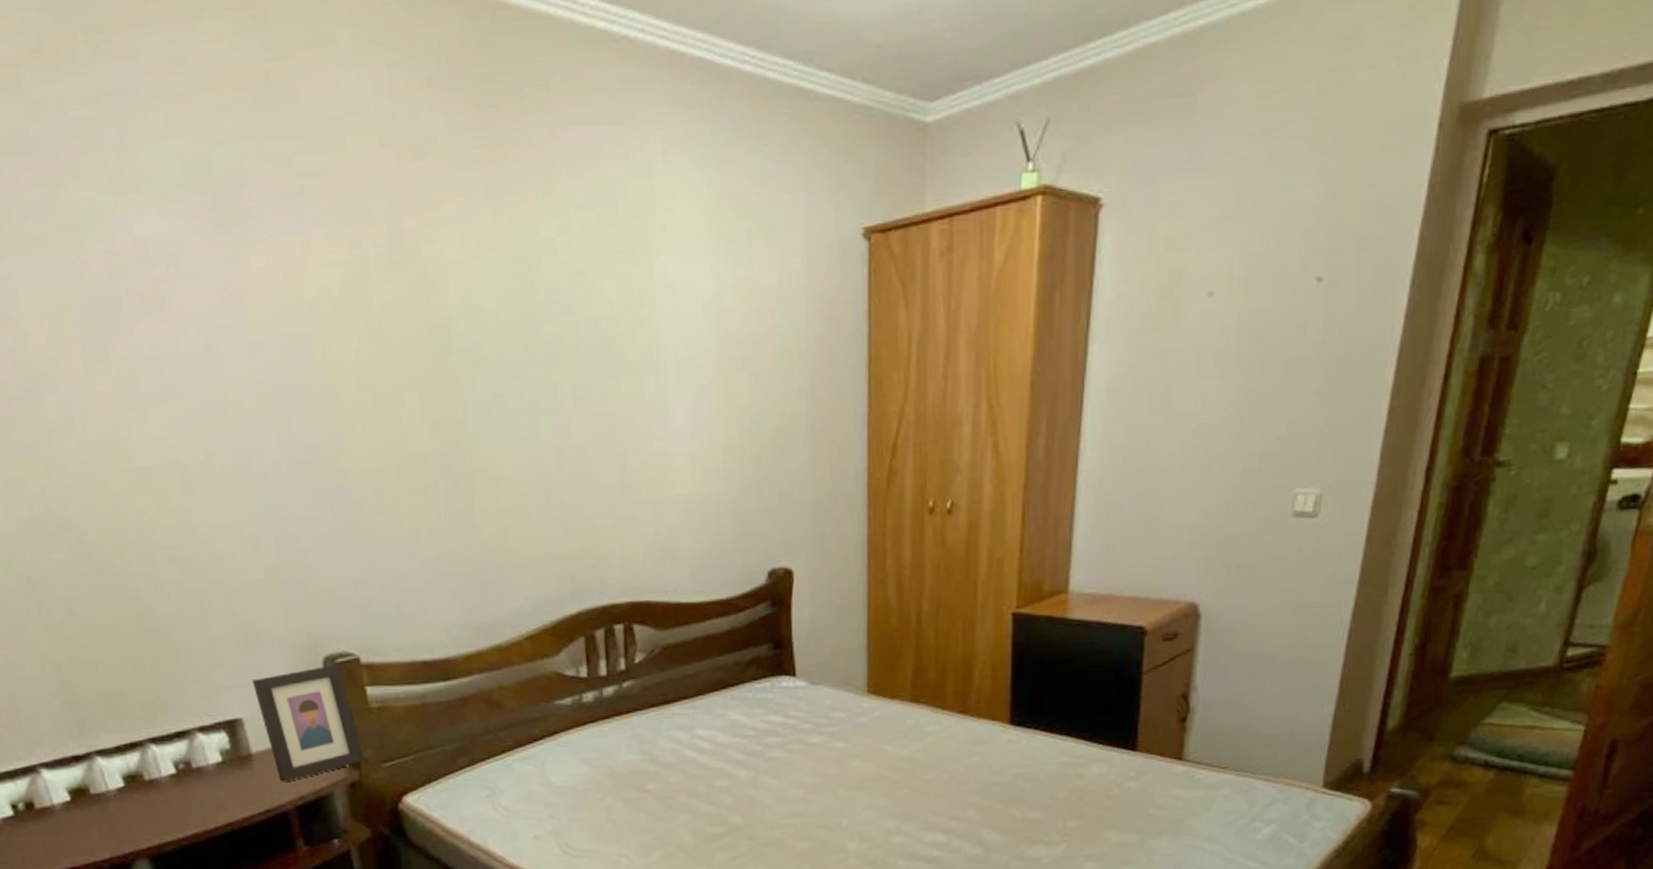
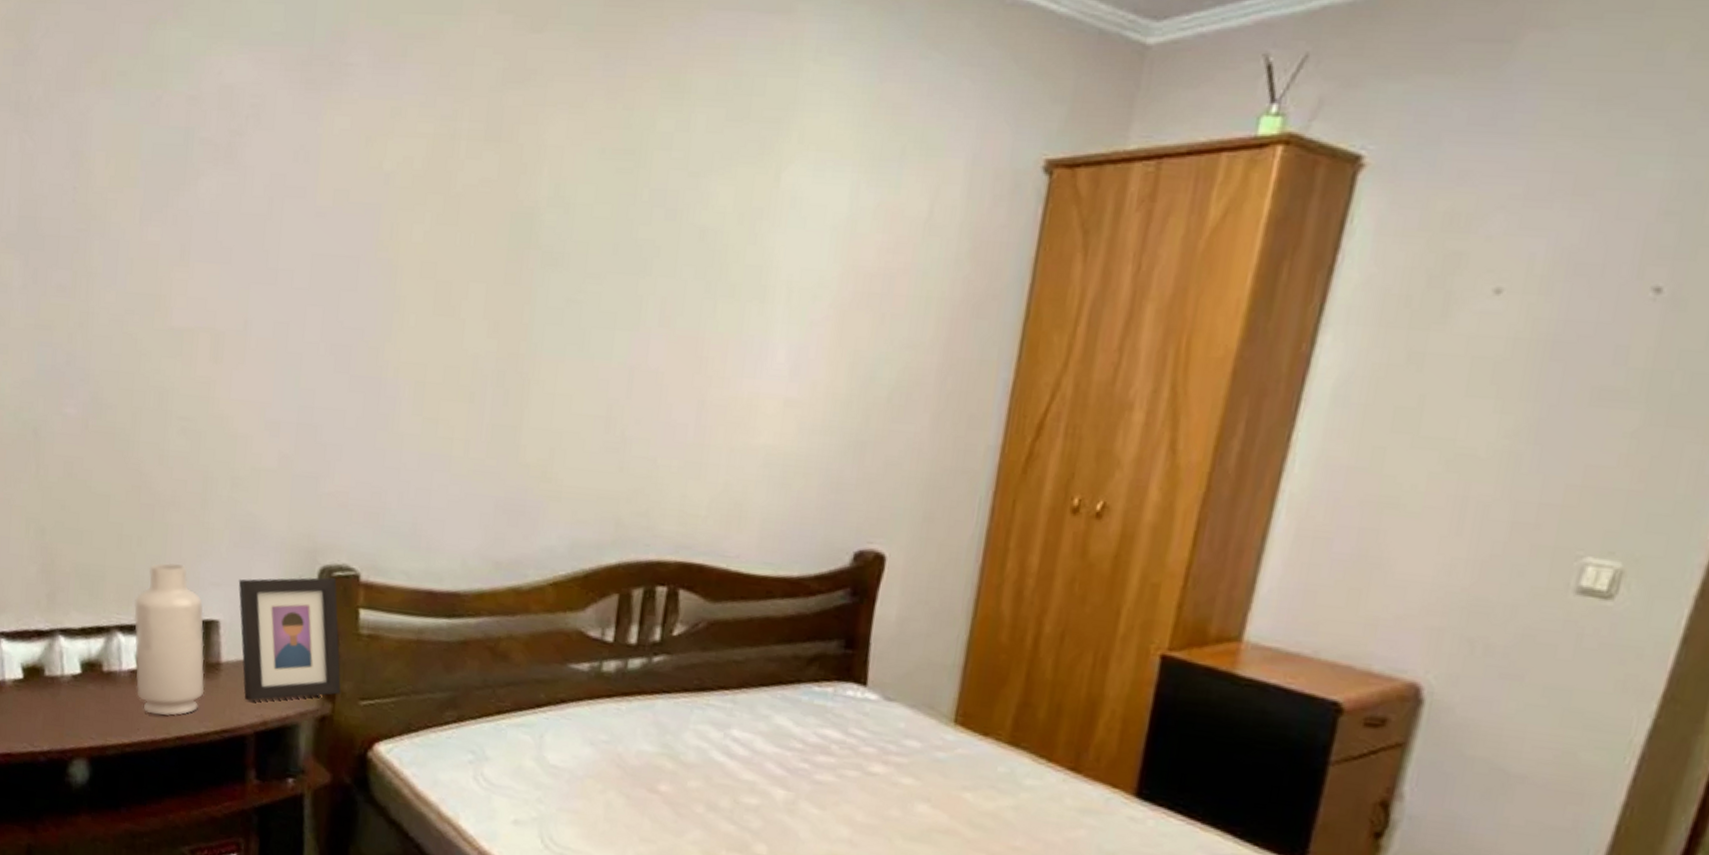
vase: none [159,675,242,809] -> present [134,562,205,716]

